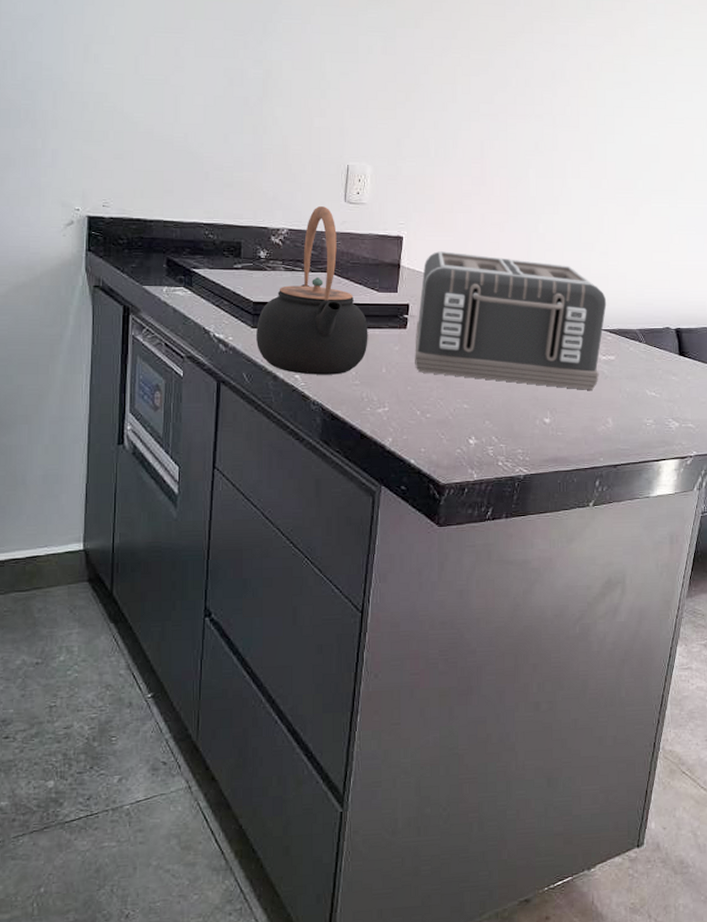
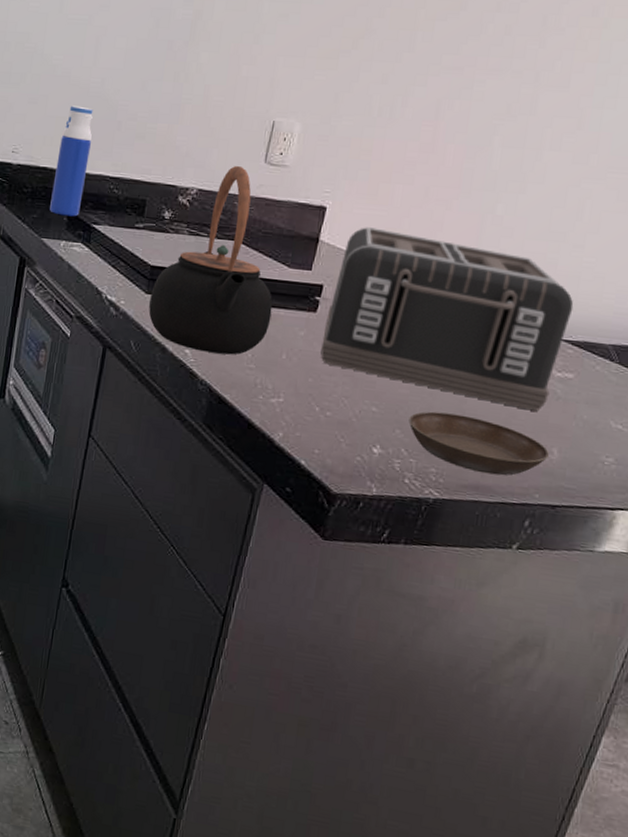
water bottle: none [148,159,182,263] -> present [50,105,94,217]
saucer: none [495,401,606,447] -> present [408,411,549,476]

